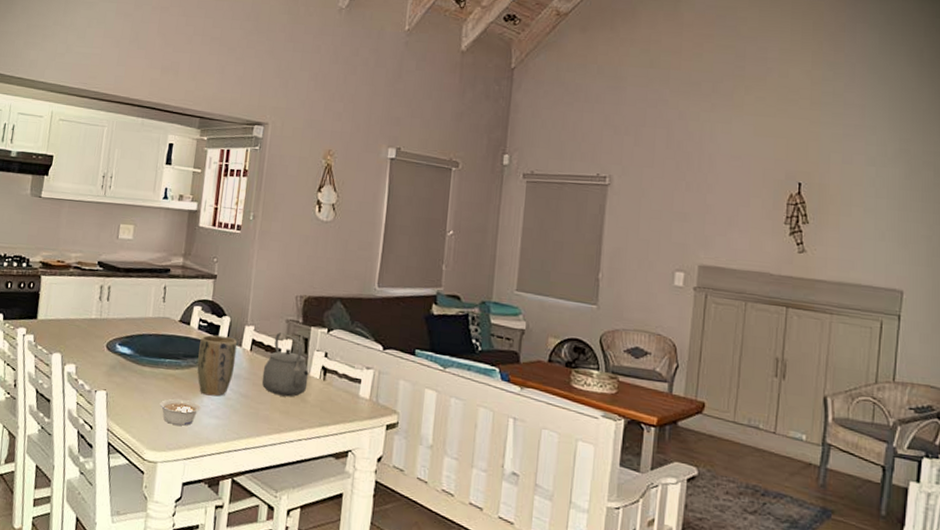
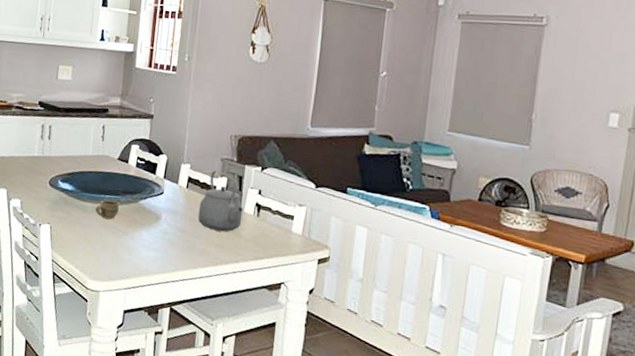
cup: none [154,364,180,385] -> present [95,200,120,220]
legume: present [159,399,202,426] -> none [100,232,141,258]
plant pot: present [197,335,238,396] -> none [135,172,174,231]

